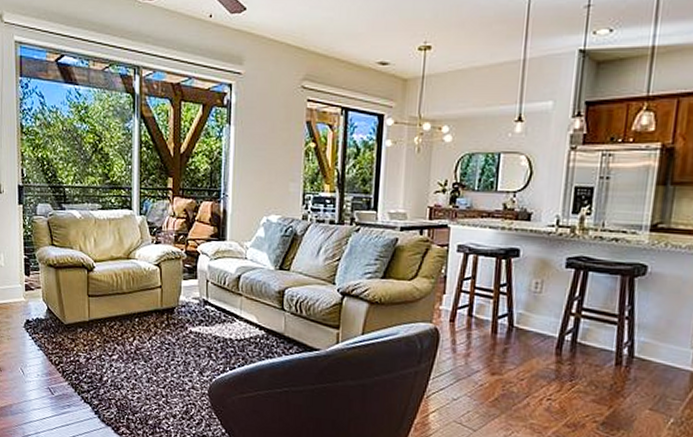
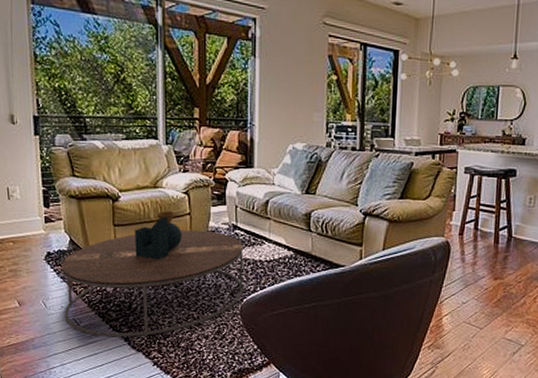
coffee table: none [39,283,214,411] -> present [61,211,243,338]

